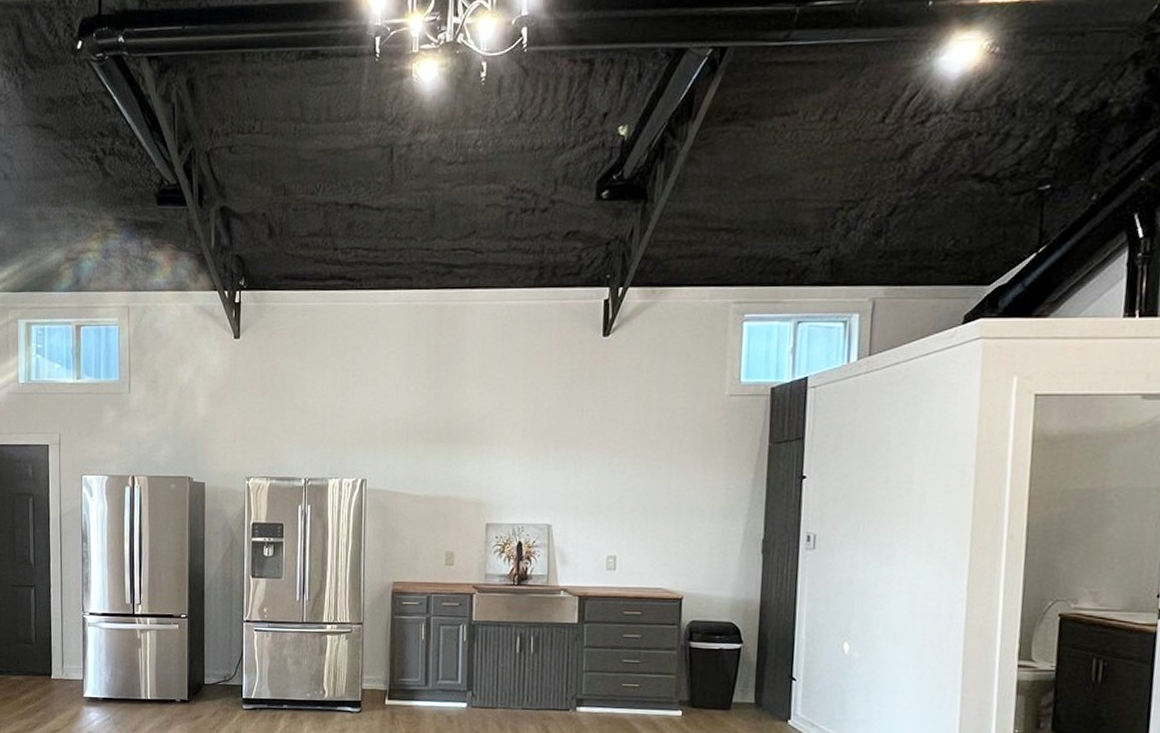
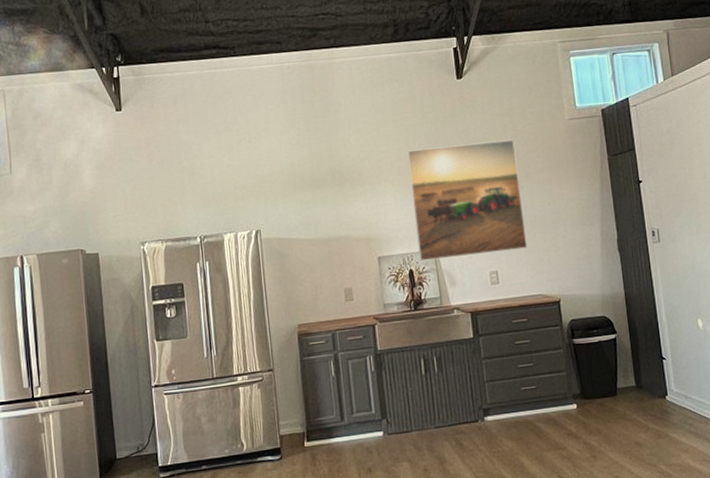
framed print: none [531,412,659,536] -> present [407,139,528,261]

